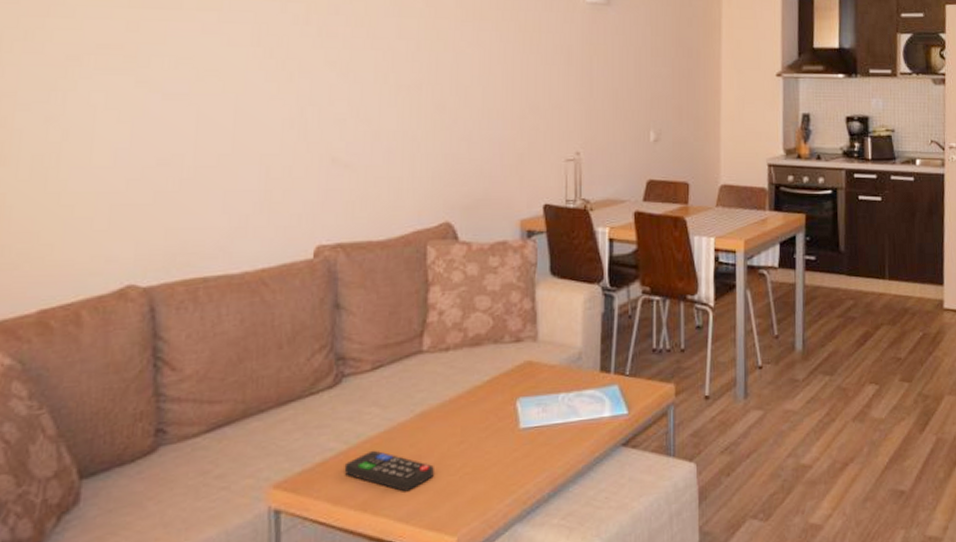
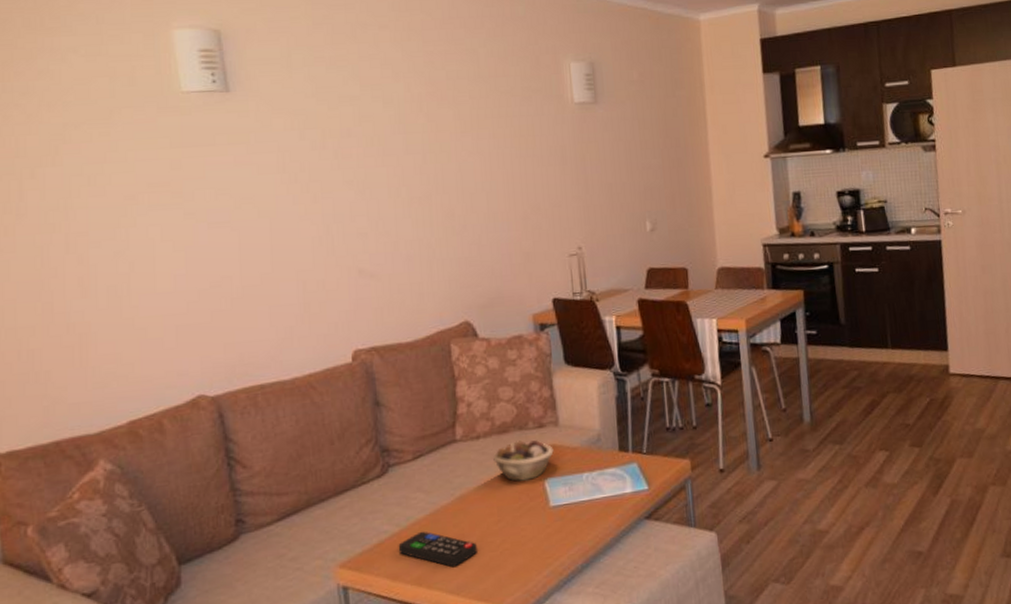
succulent planter: none [461,355,529,400] -> present [492,440,554,482]

